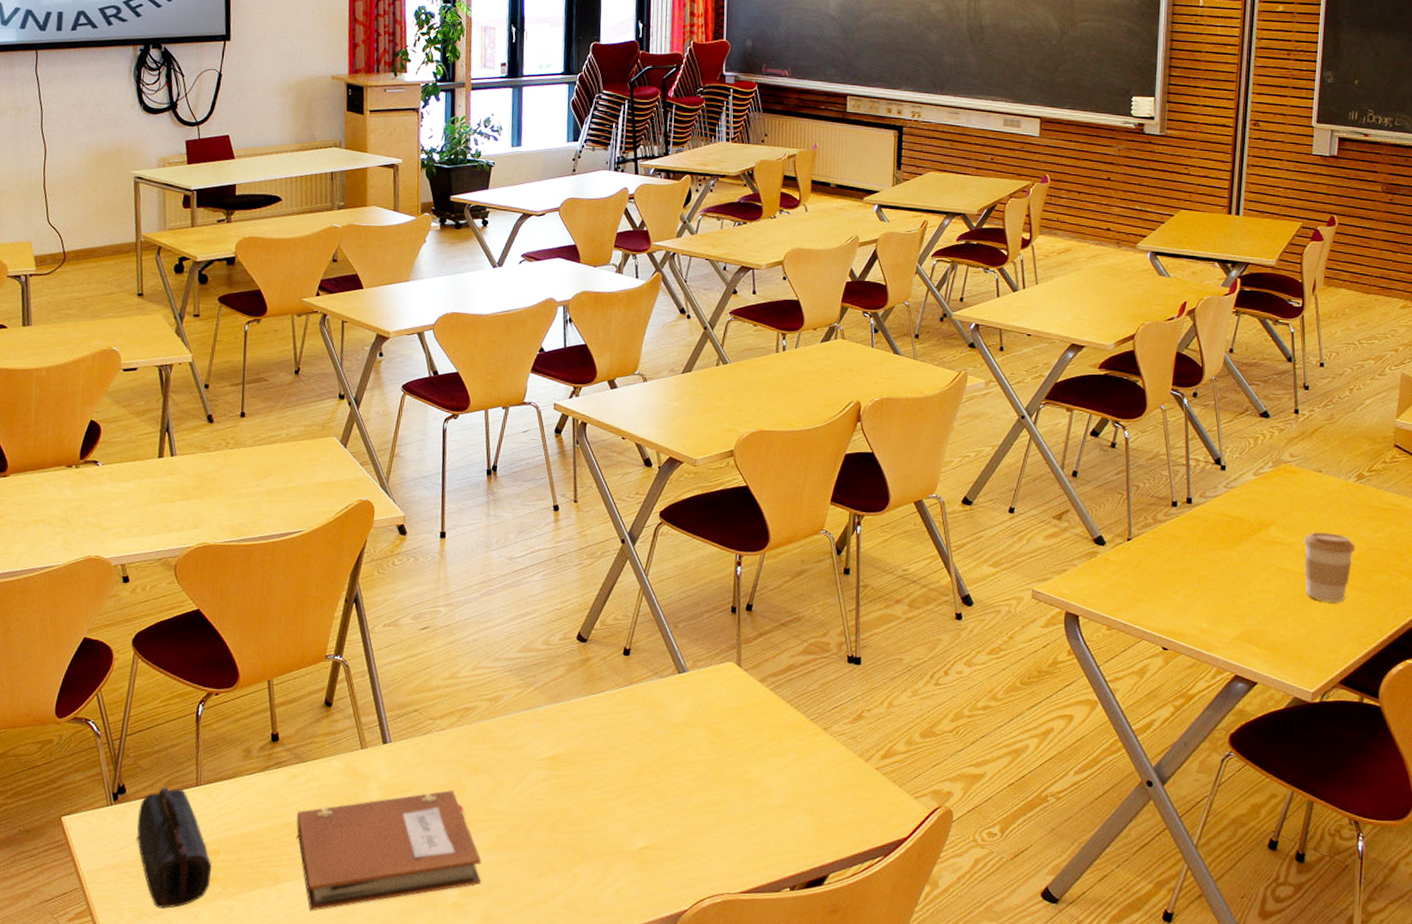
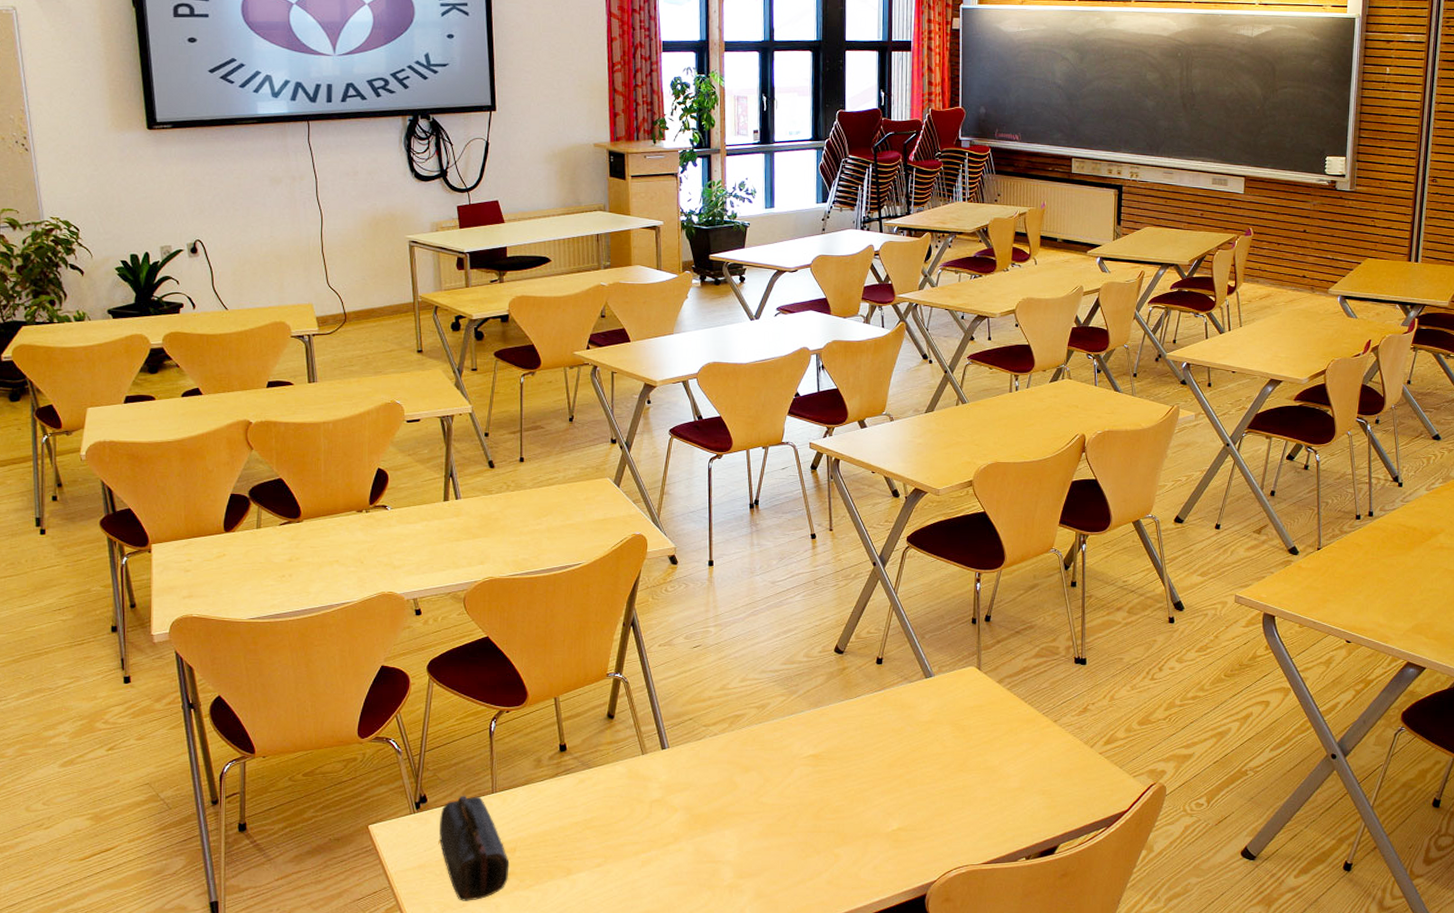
notebook: present [296,790,482,912] -> none [585,787,754,897]

